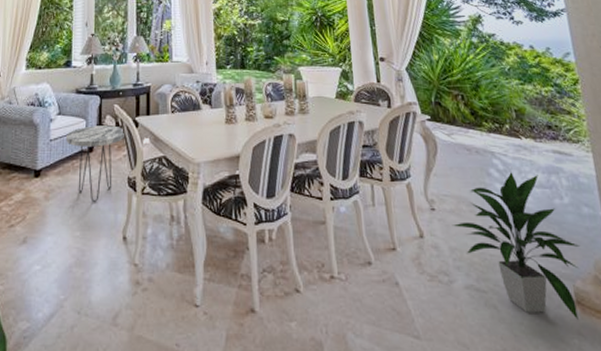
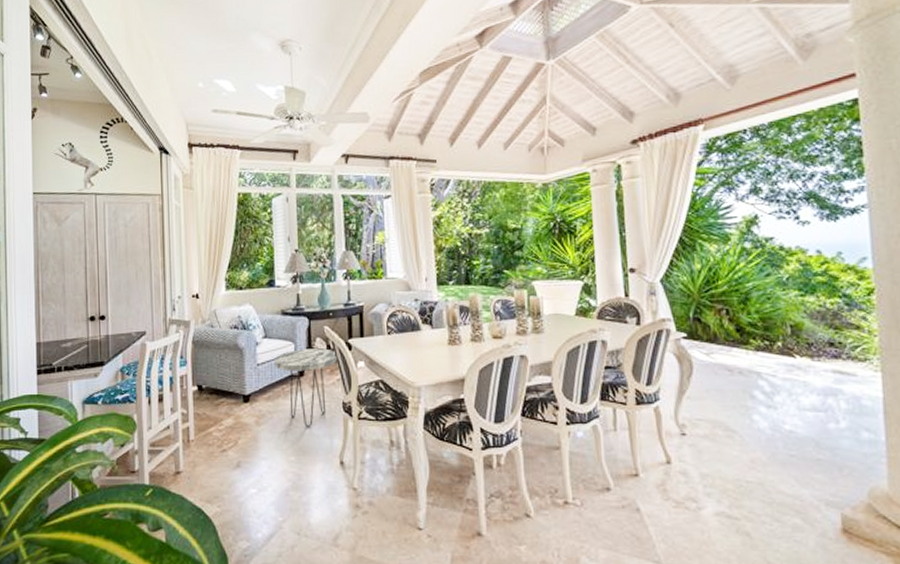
indoor plant: present [451,172,581,319] -> none [704,394,855,548]

